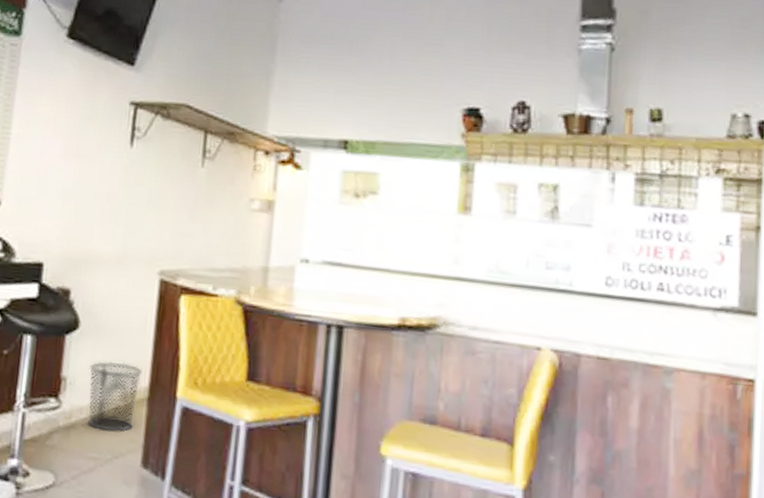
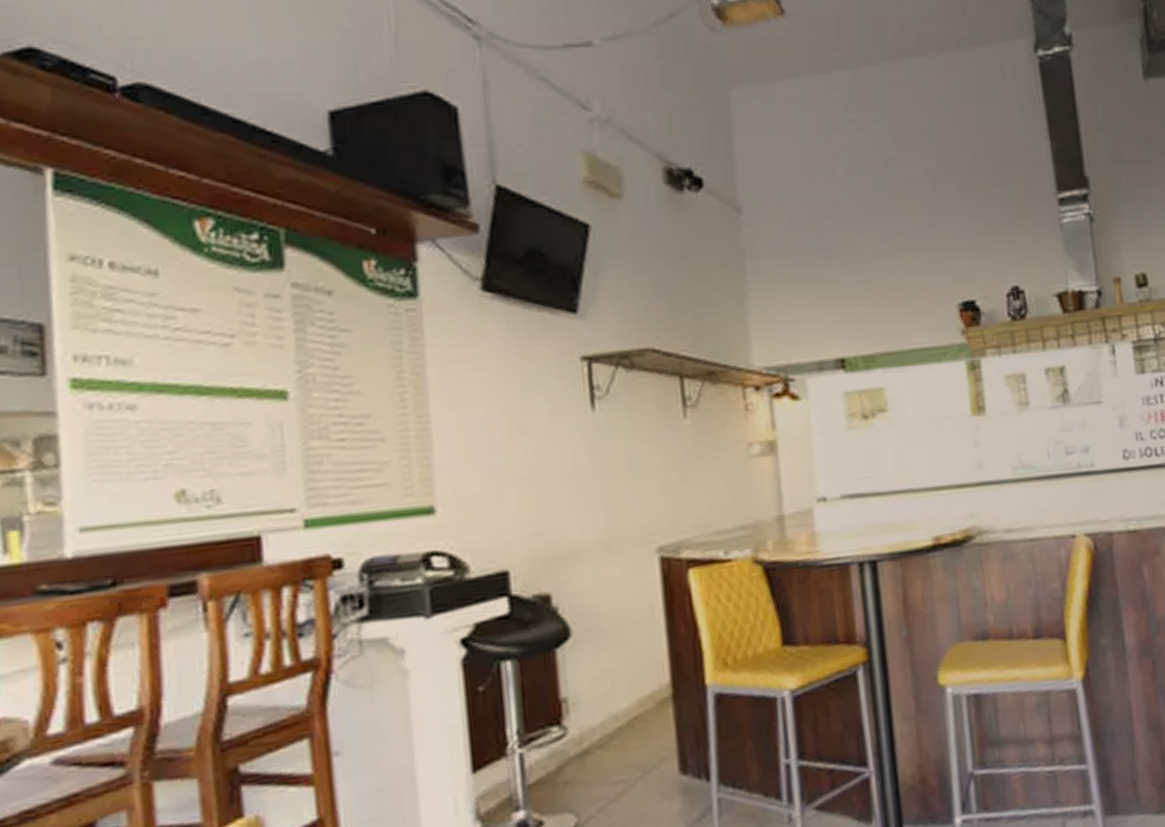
waste bin: present [87,361,143,433] -> none [594,662,661,748]

